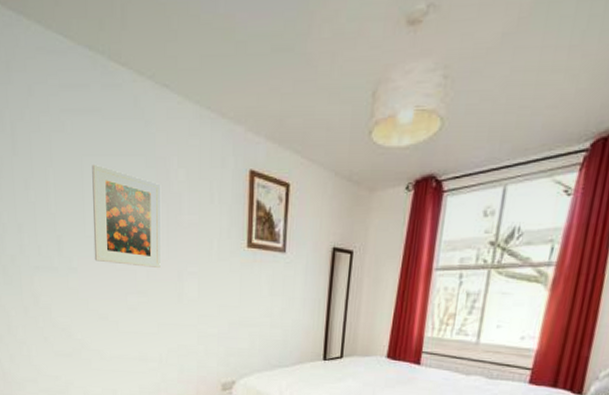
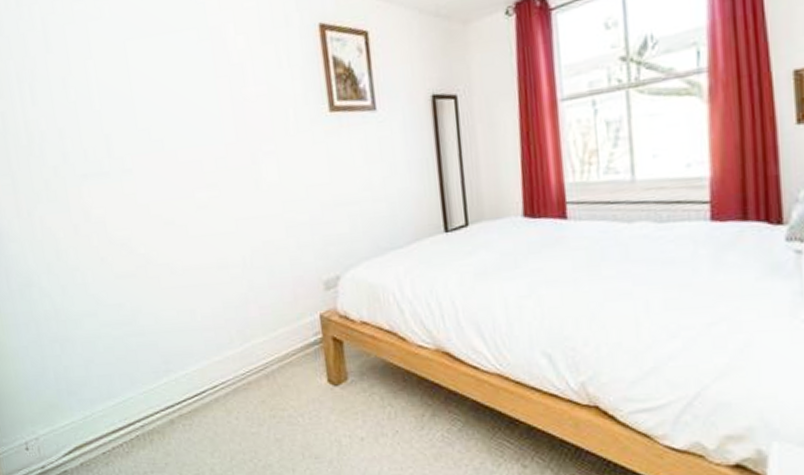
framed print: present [92,164,162,268] -> none [137,47,230,157]

